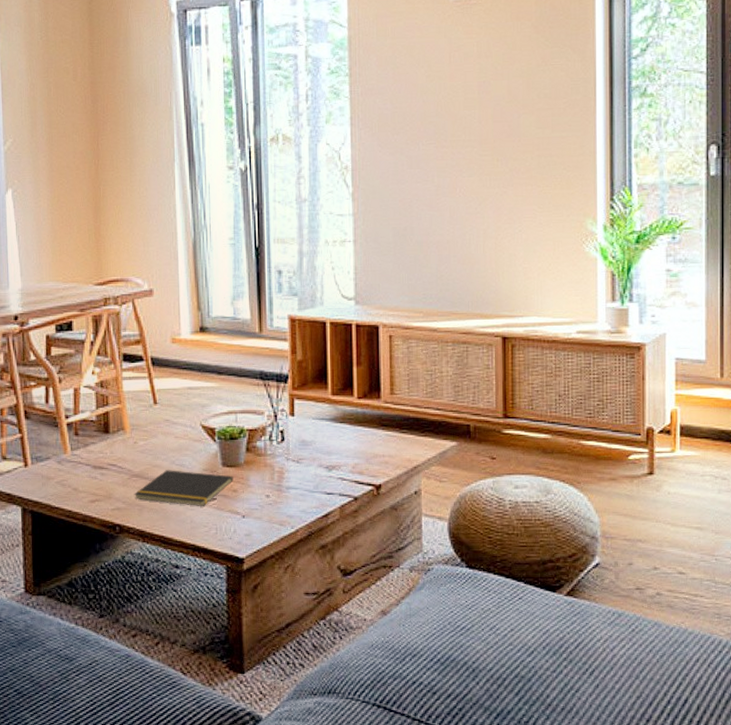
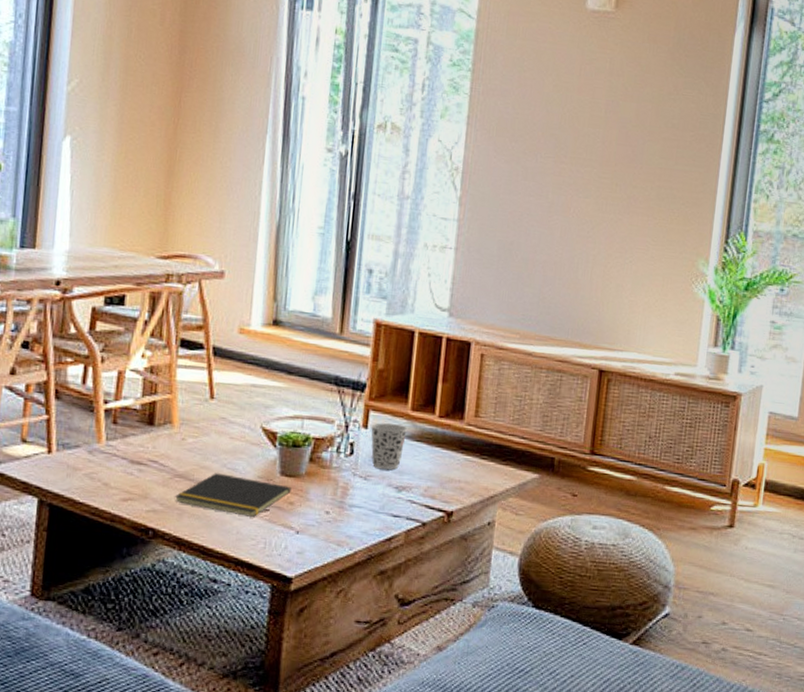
cup: none [296,409,331,452] -> present [370,423,408,470]

